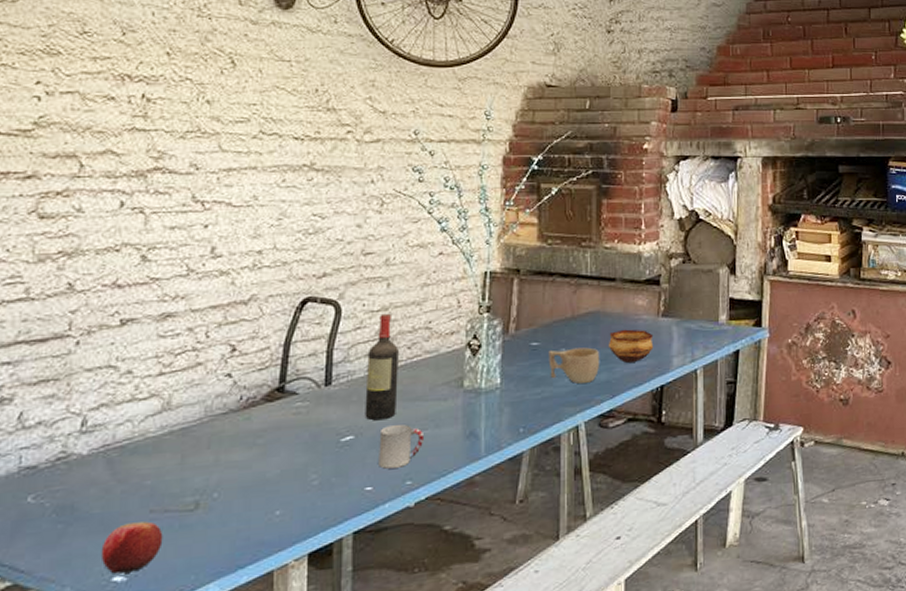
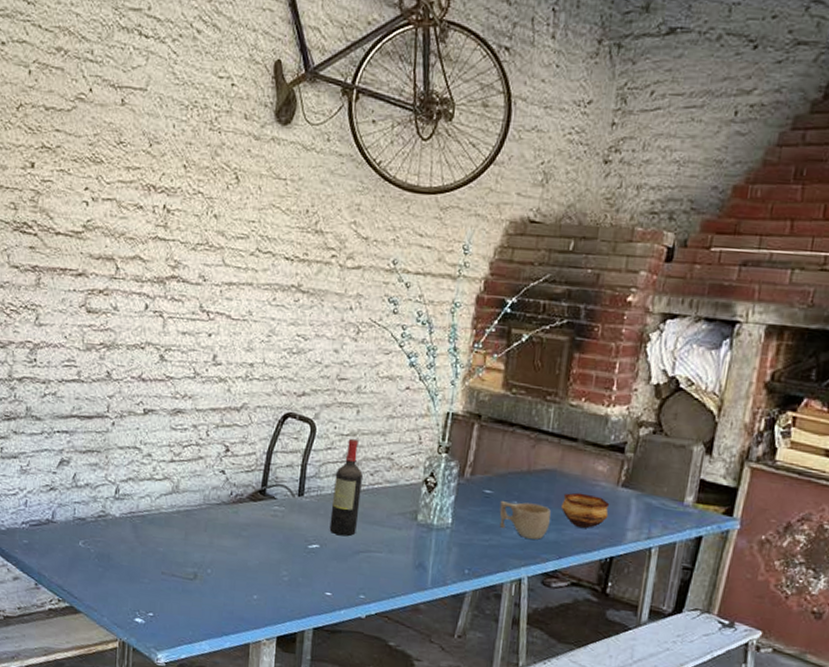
apple: present [101,521,163,574] -> none [127,578,171,618]
cup: present [379,425,425,469] -> none [338,542,379,582]

